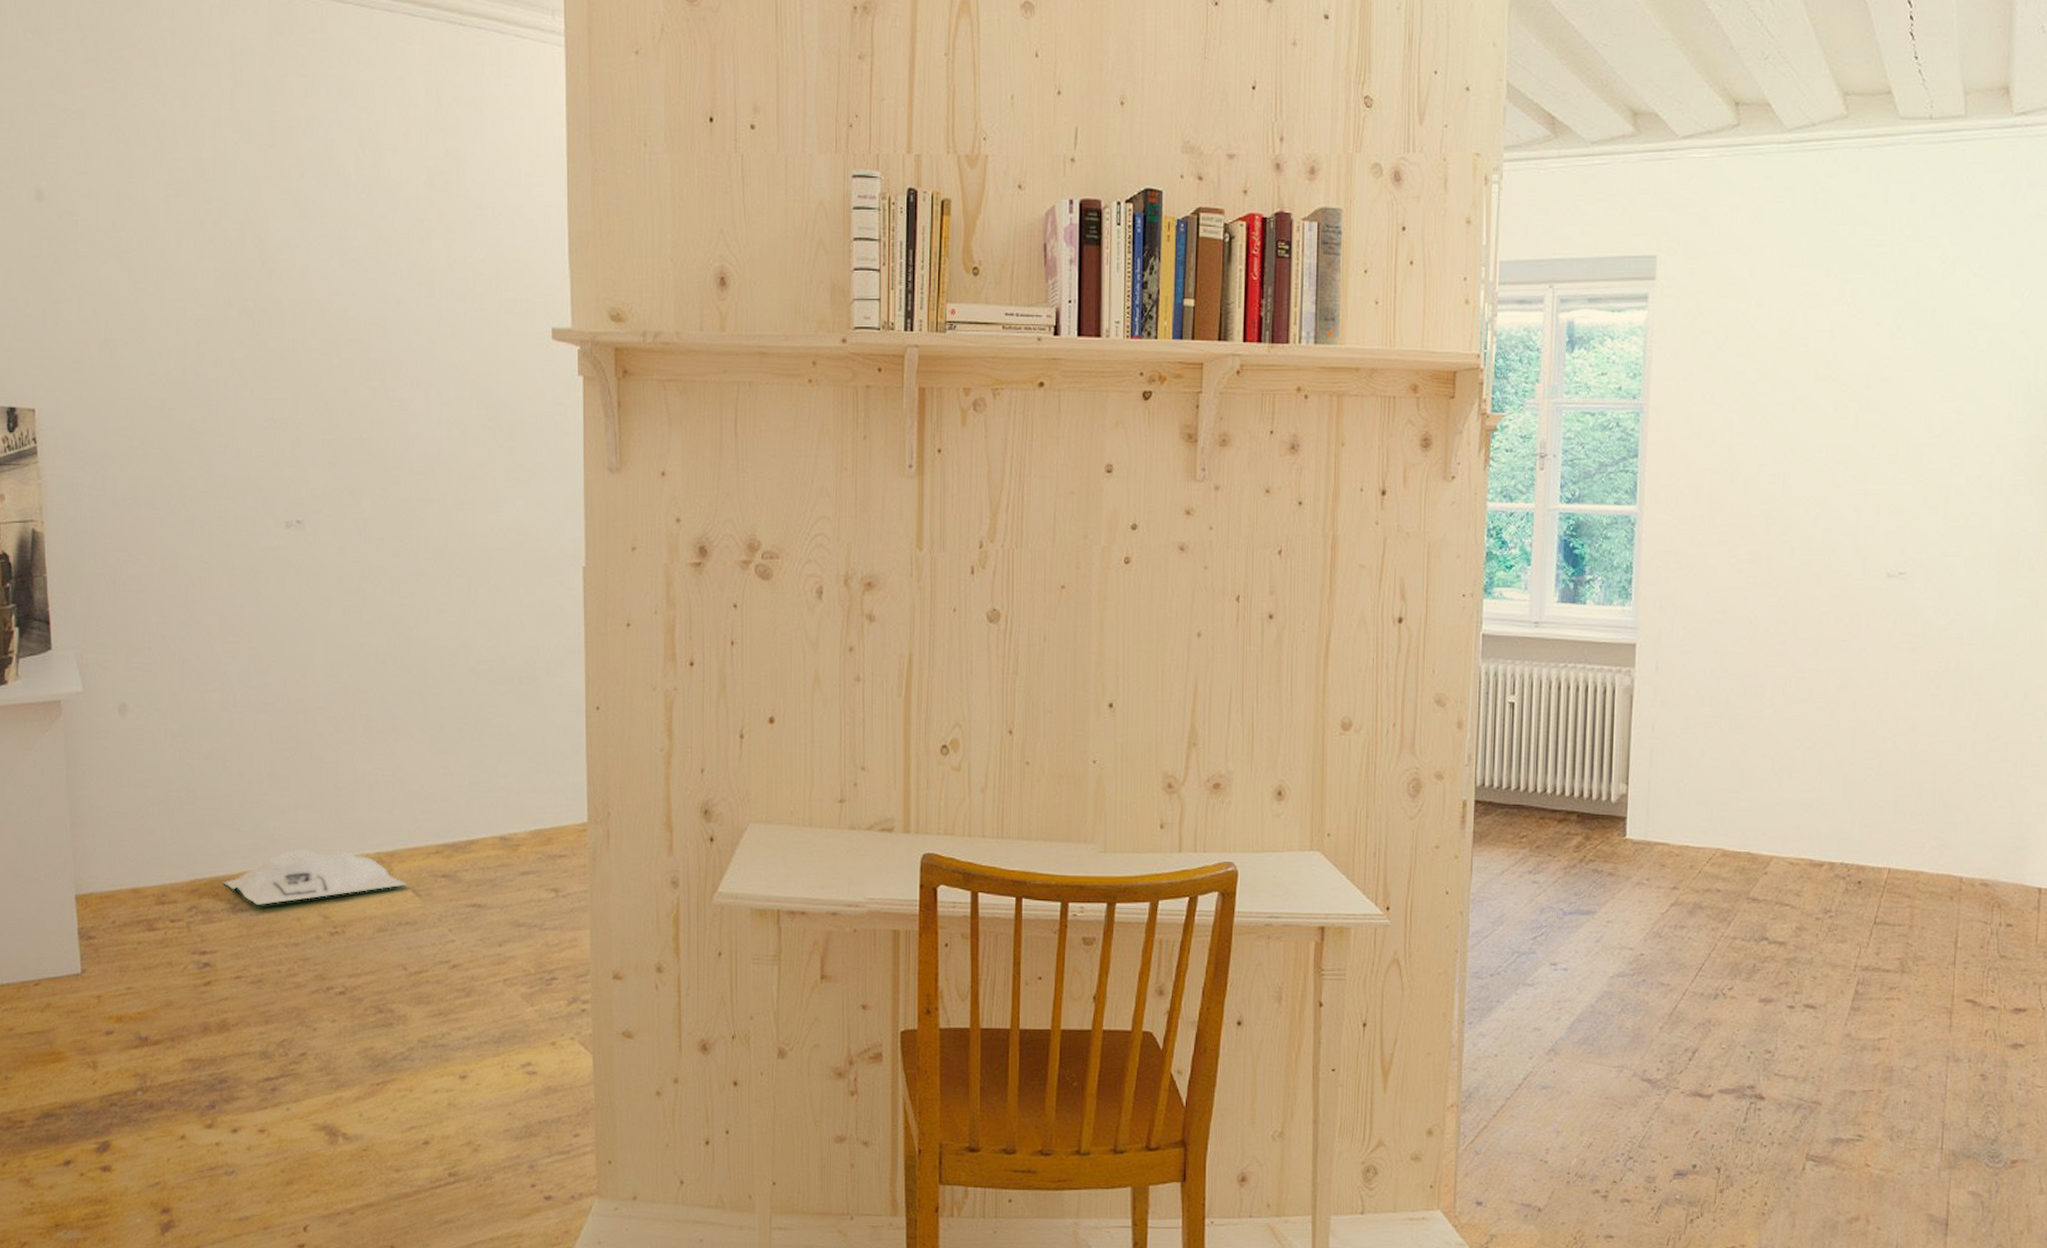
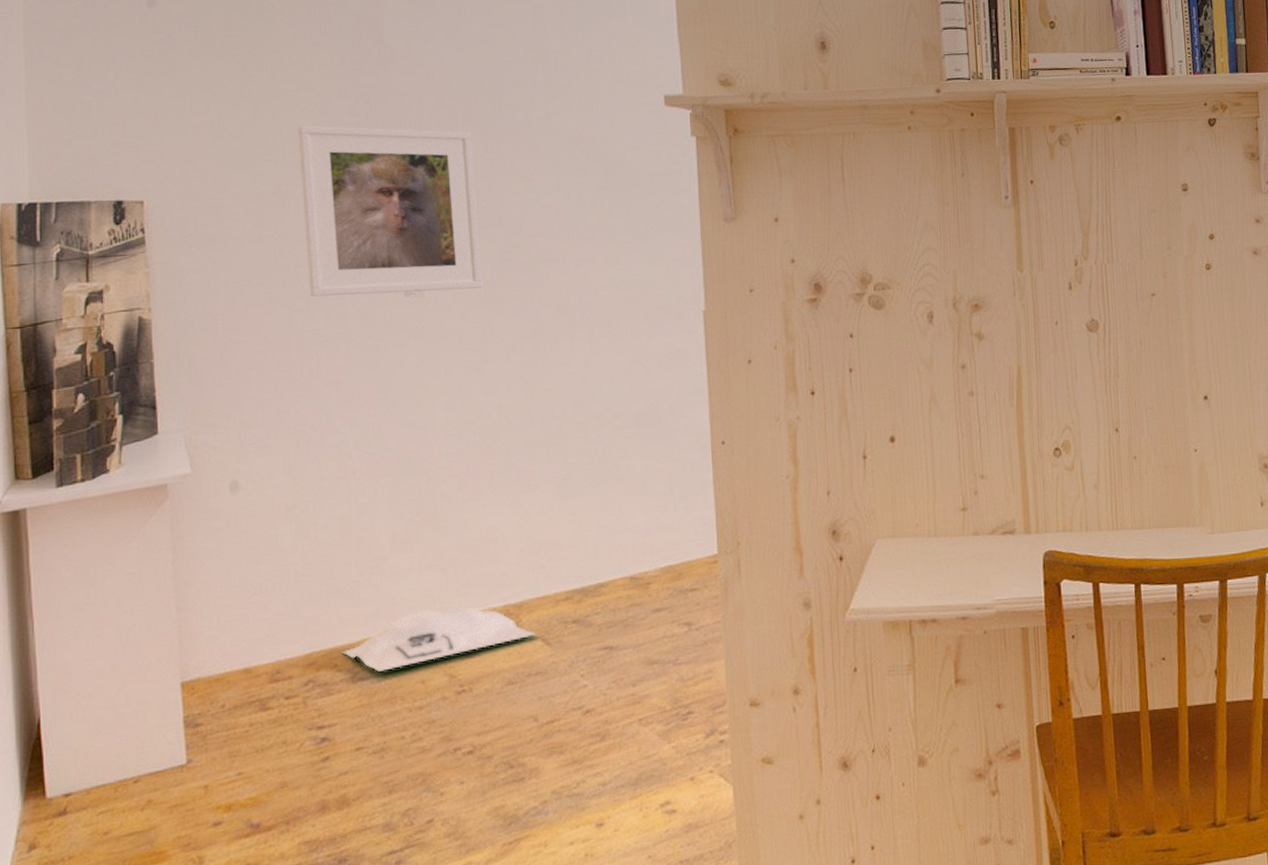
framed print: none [182,339,362,525] -> present [298,125,483,297]

